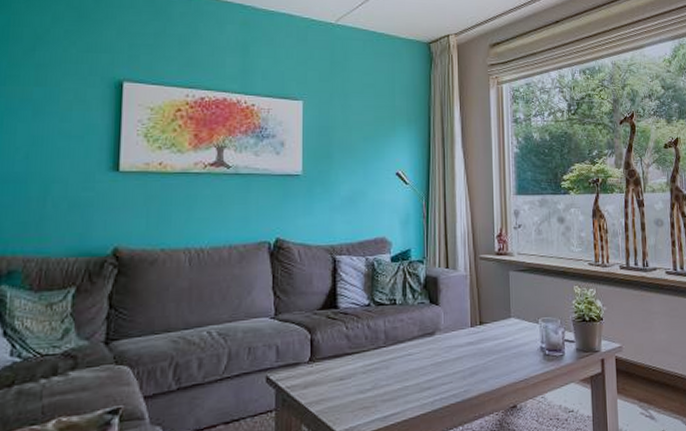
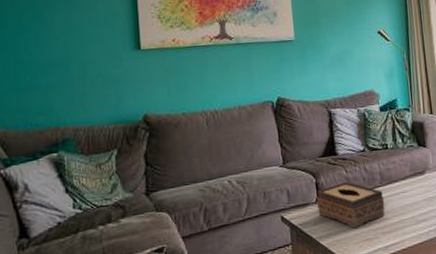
tissue box: none [310,340,387,395] -> present [316,182,385,229]

